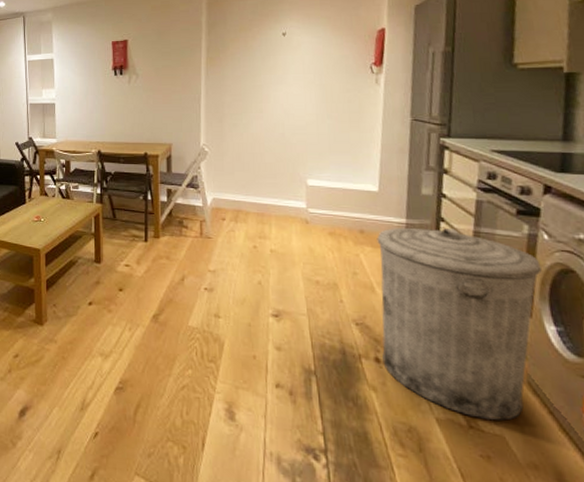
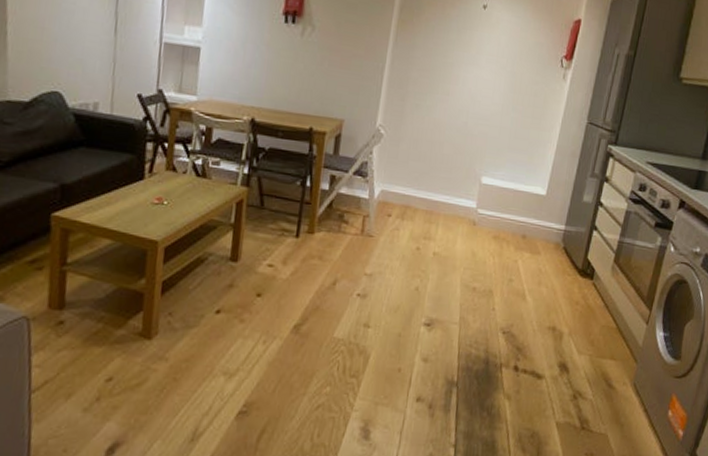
trash can: present [377,228,542,421] -> none [520,234,664,420]

